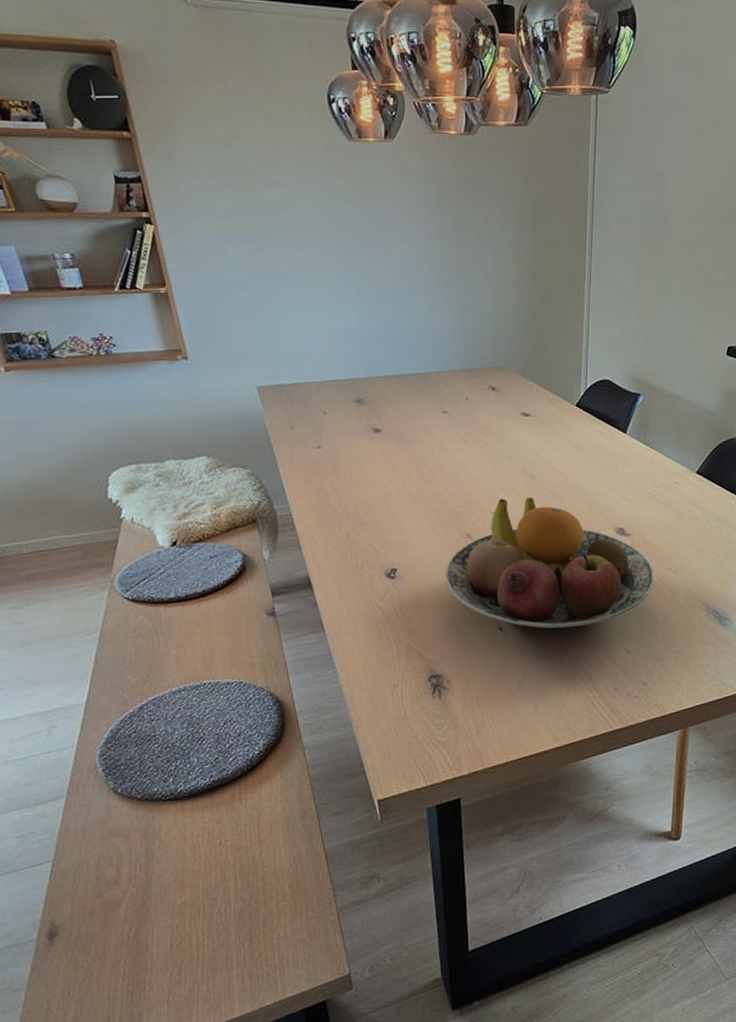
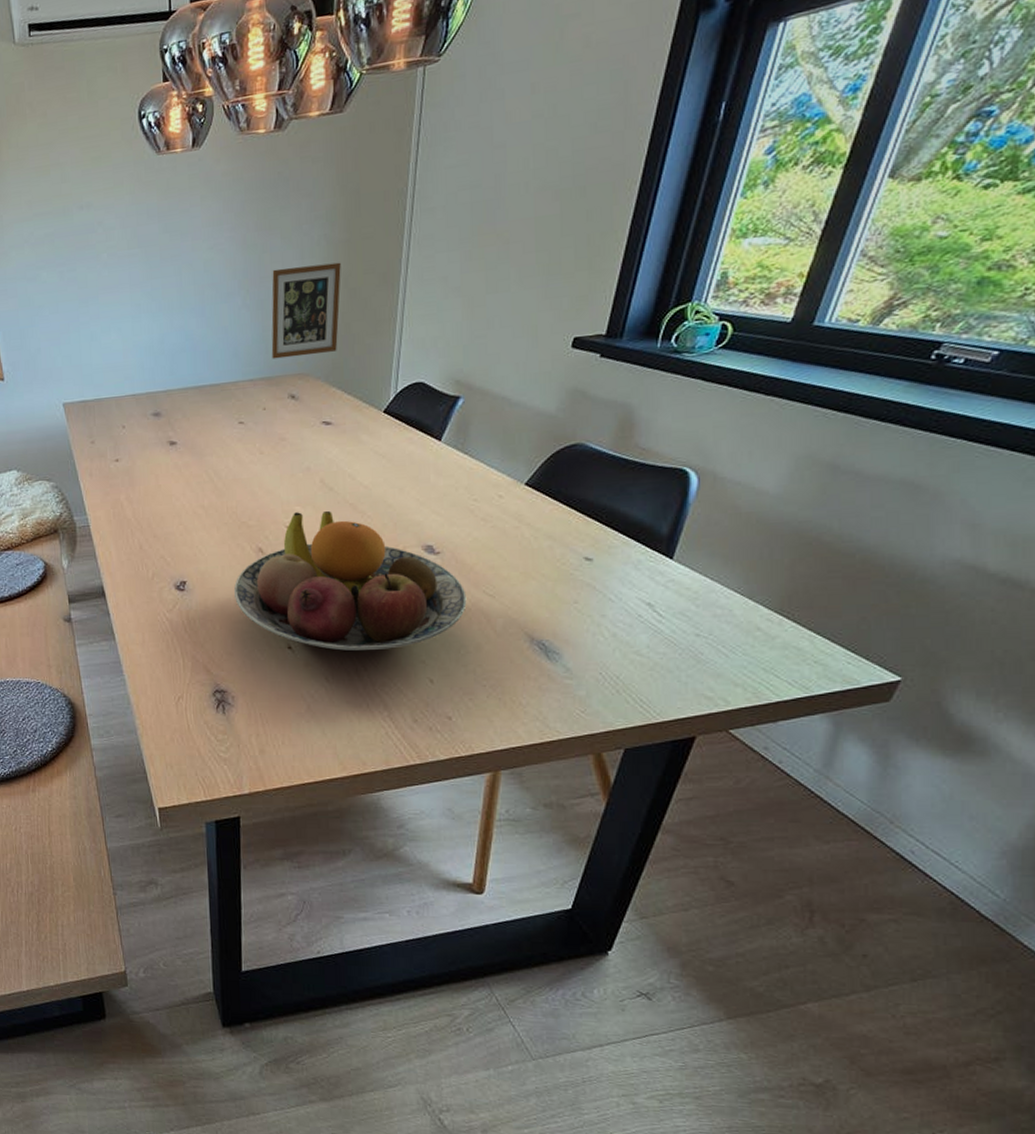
picture frame: none [468,264,533,352] -> present [271,262,341,359]

